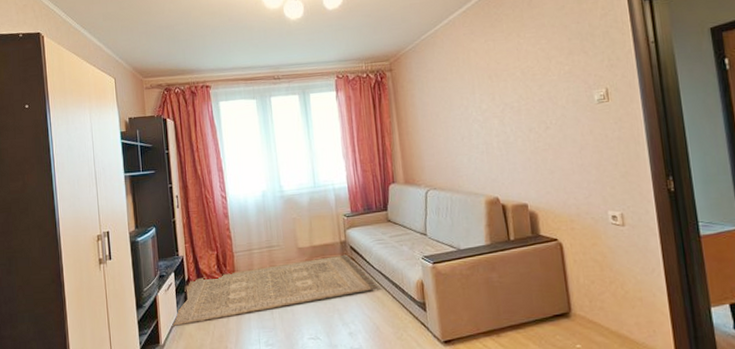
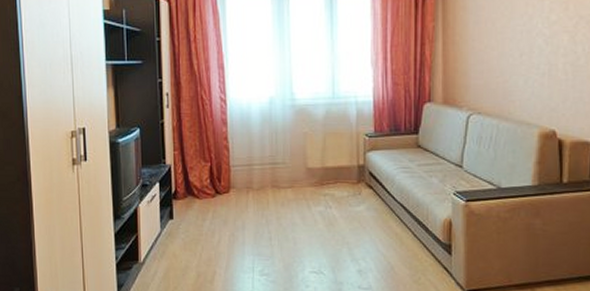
rug: present [171,254,382,327] -> none [153,180,402,244]

